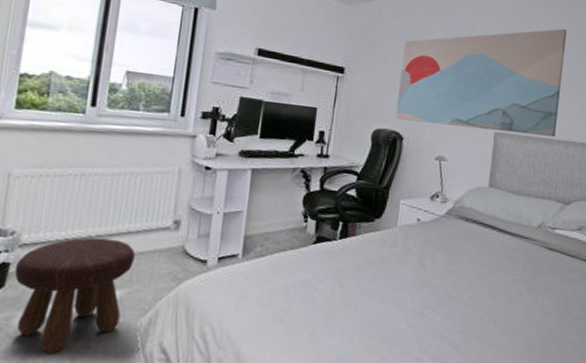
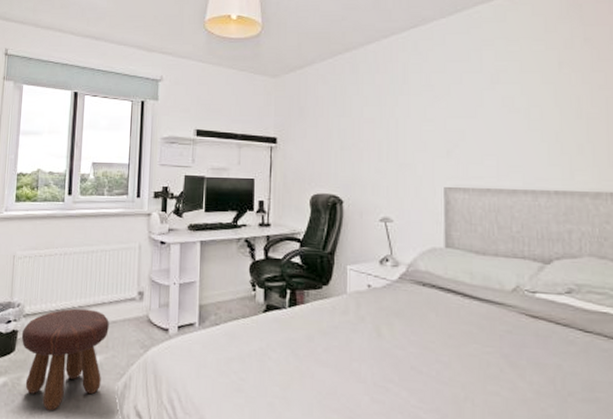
wall art: present [395,28,567,138] -> none [333,66,521,188]

